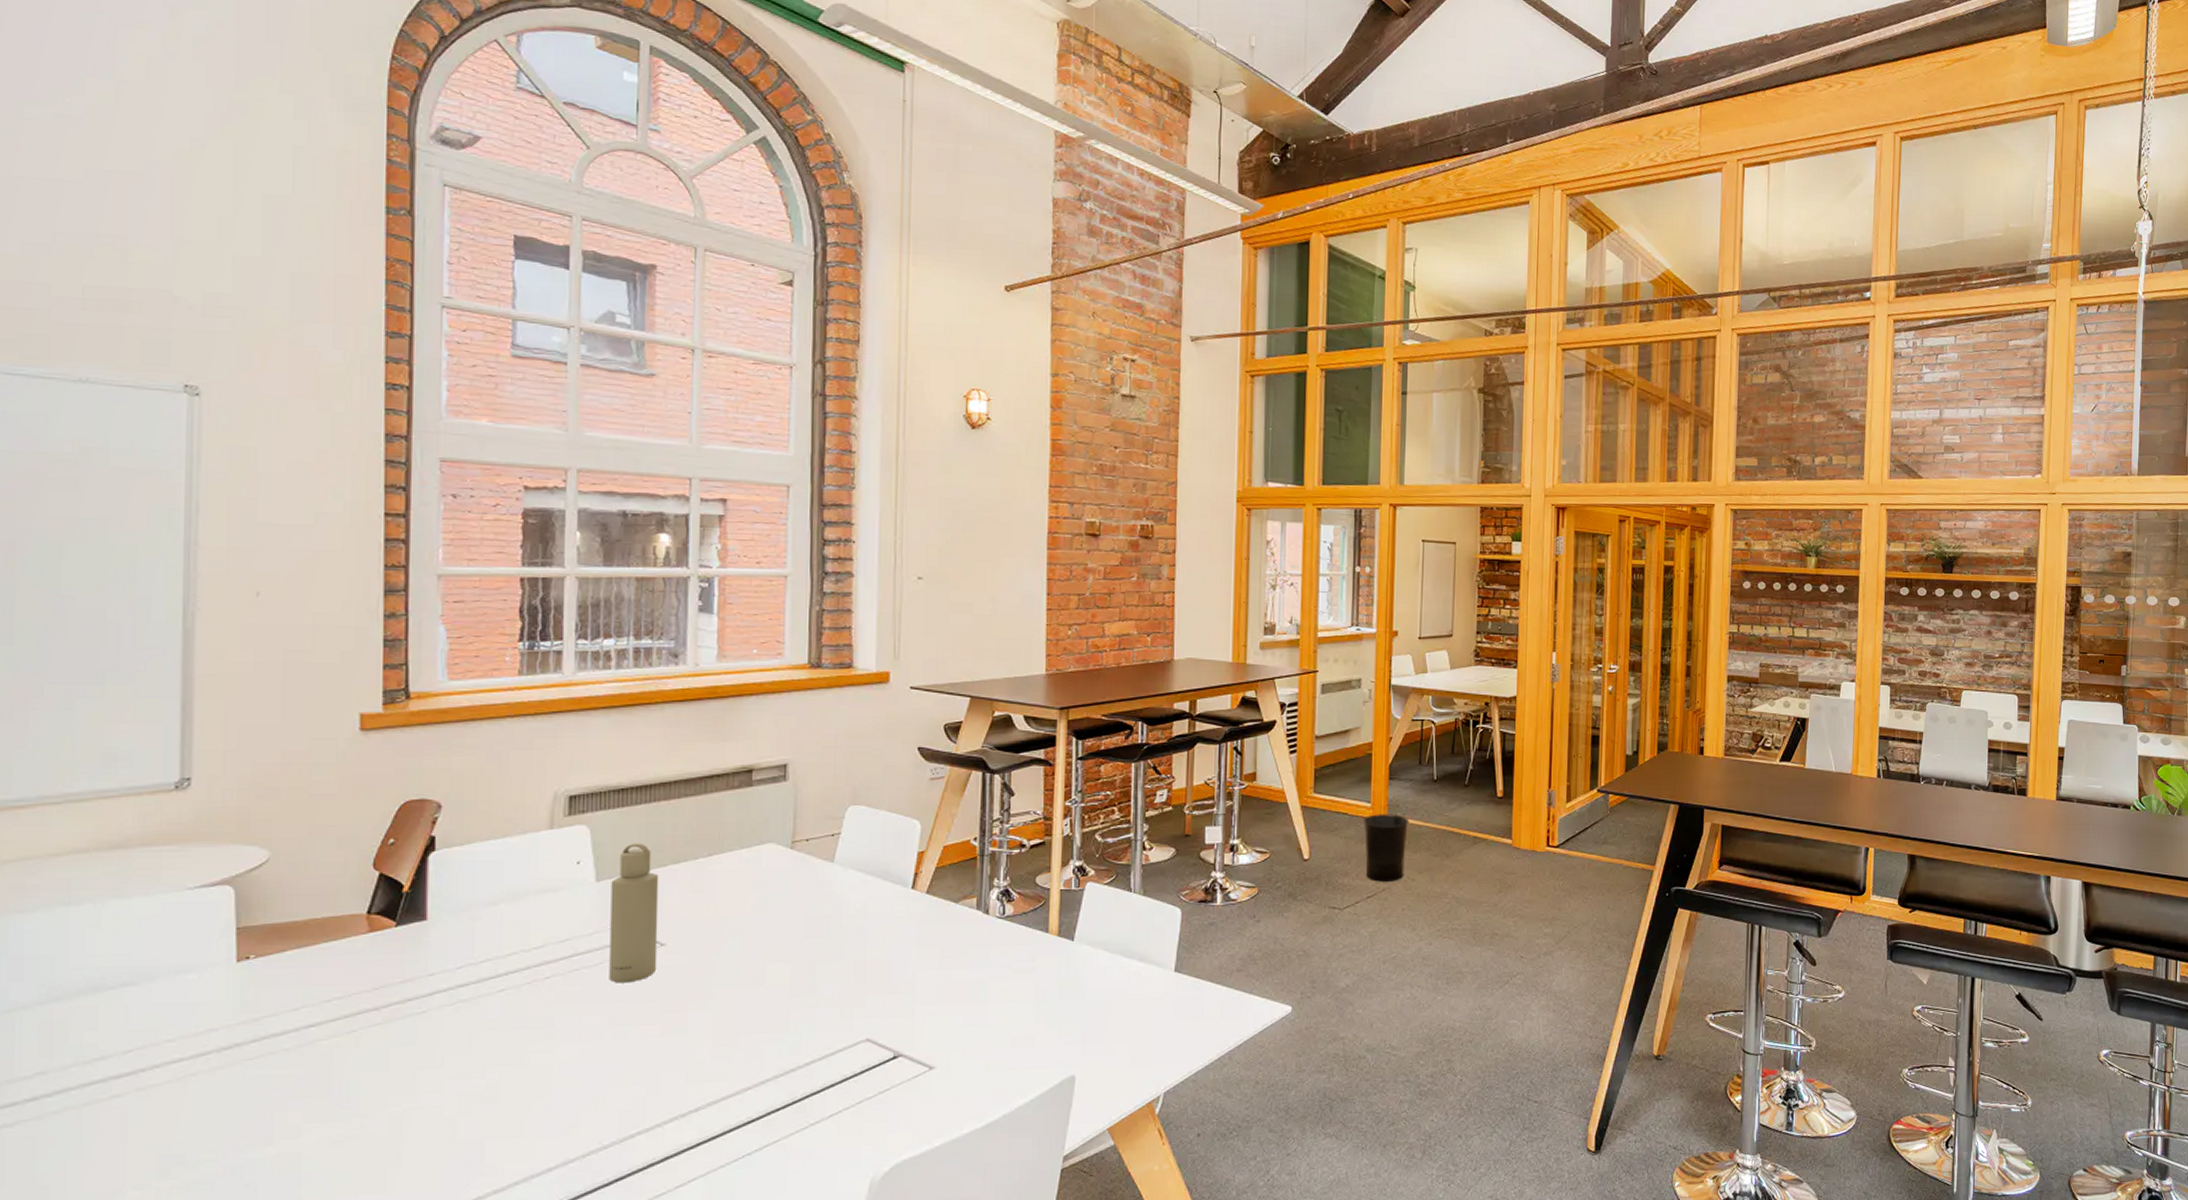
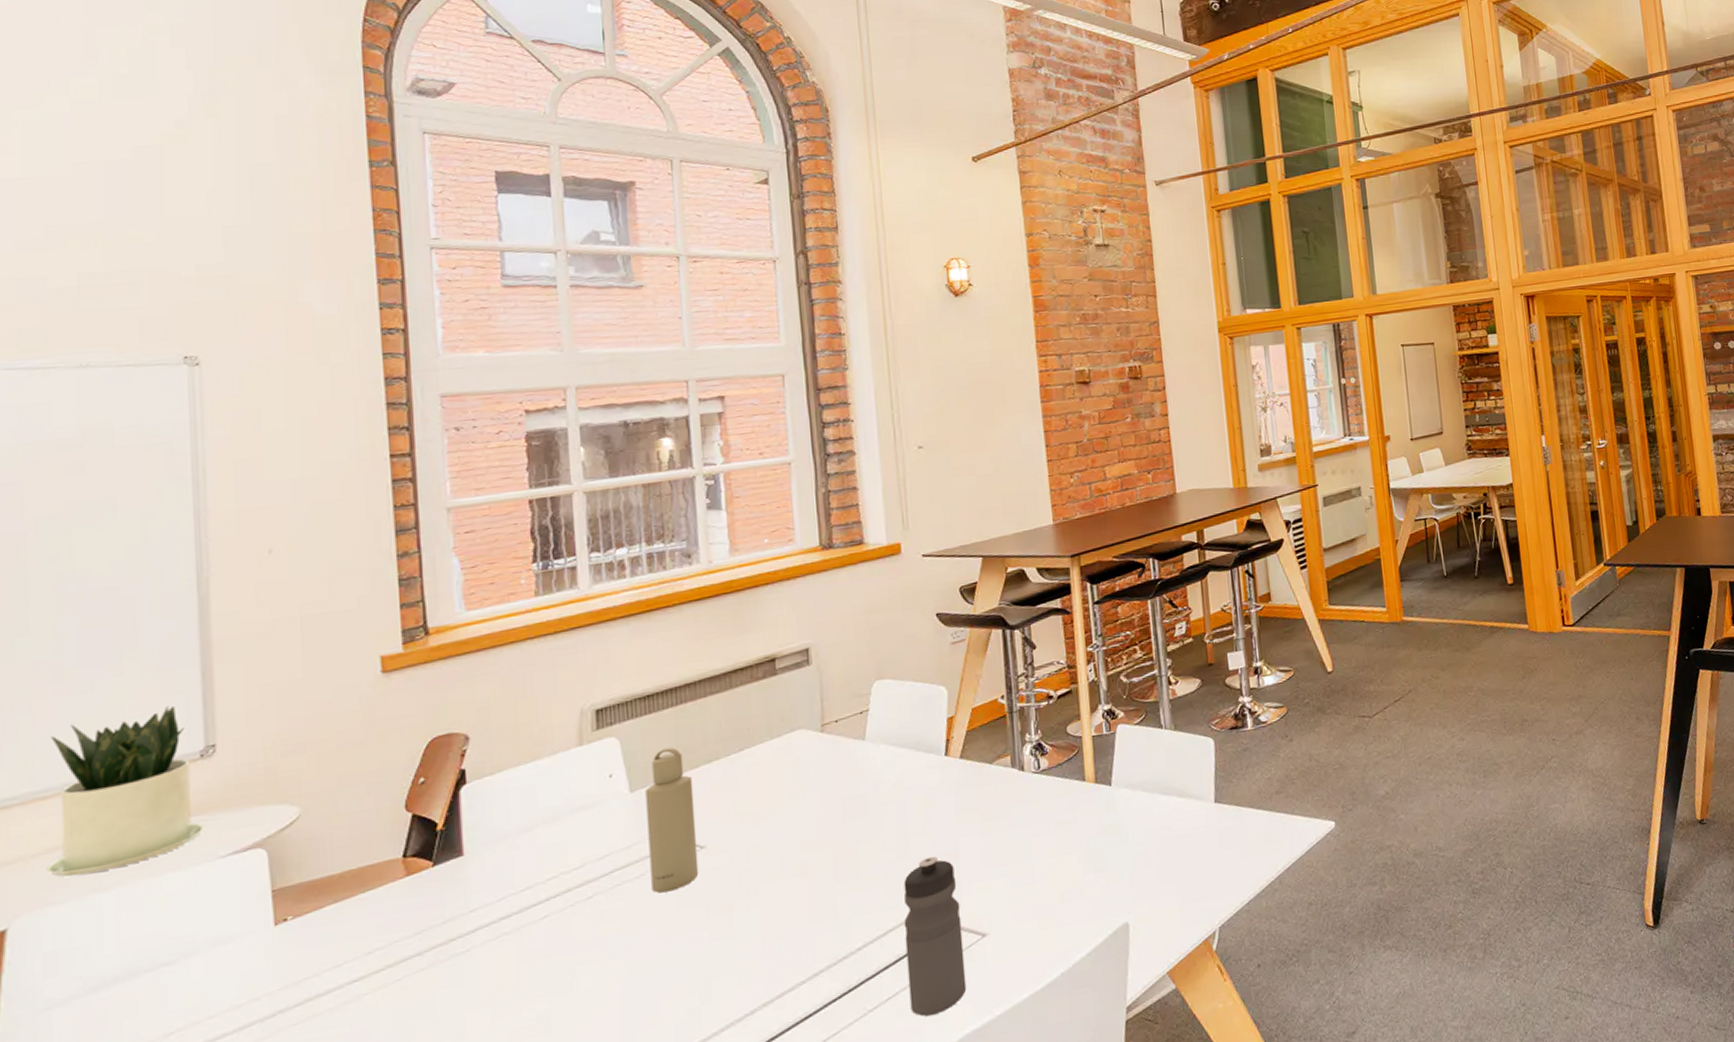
planter: none [17,733,175,888] -> present [46,706,205,877]
water bottle: none [851,985,911,1137] -> present [904,856,967,1016]
waste bin: present [1362,814,1410,882] -> none [1380,615,1428,684]

